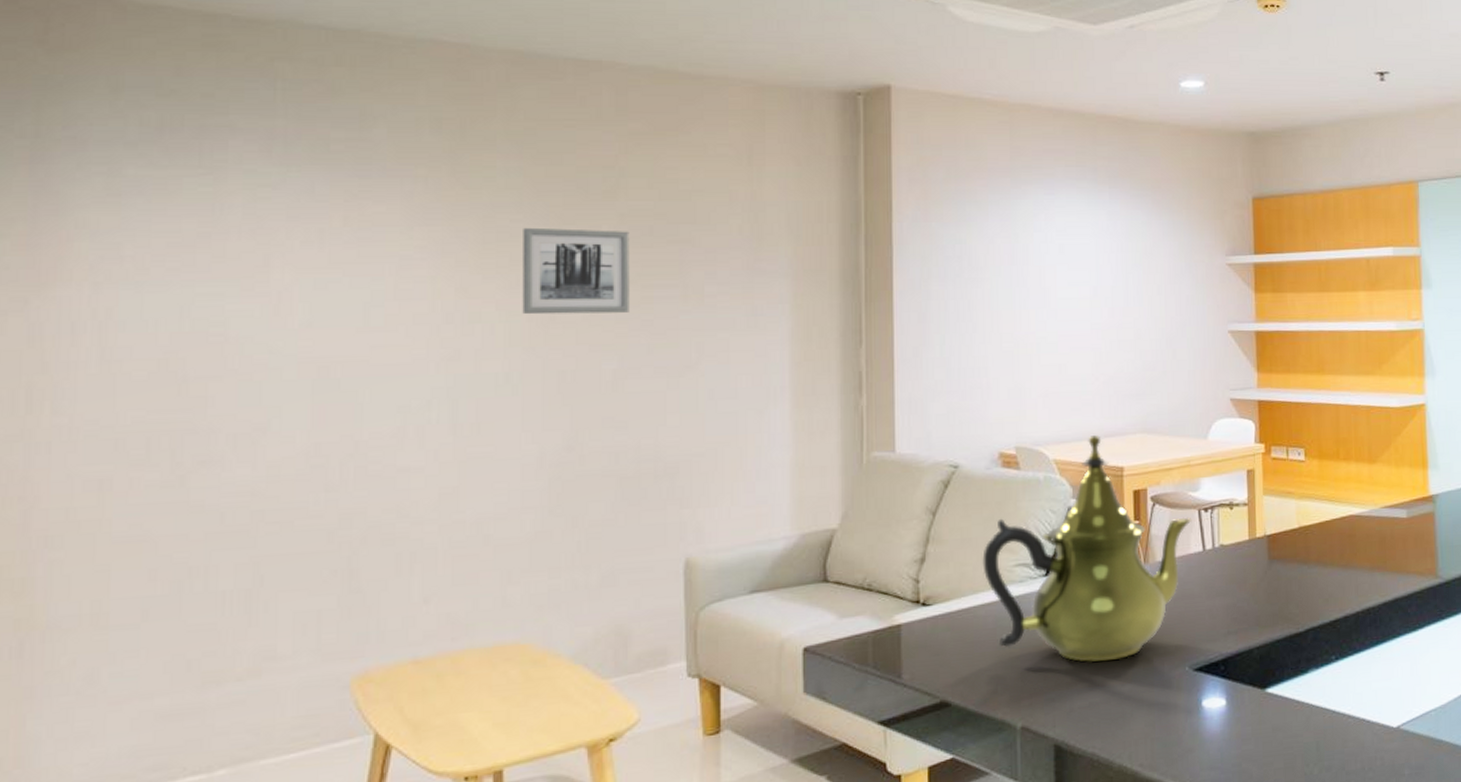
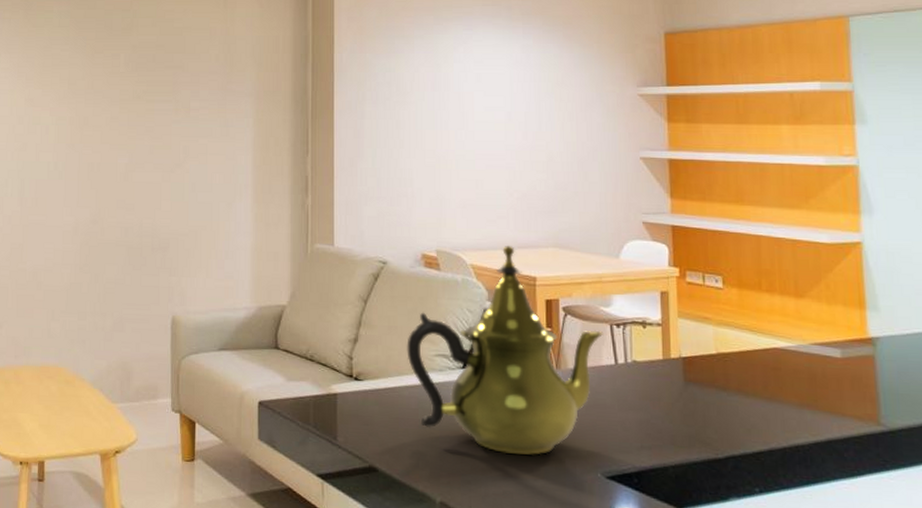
wall art: present [522,227,630,315] -> none [67,55,139,121]

